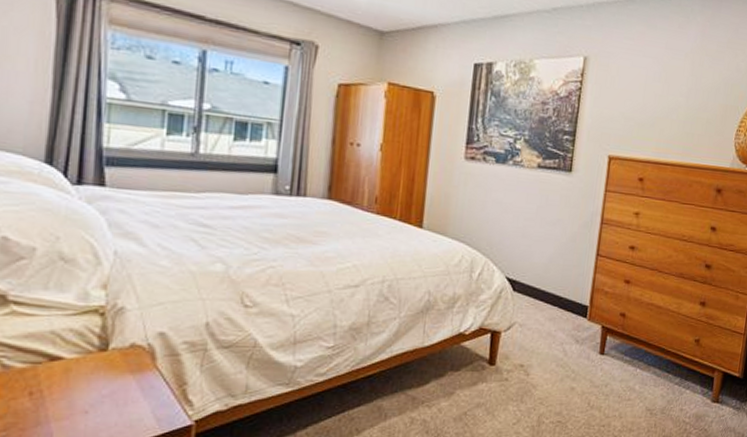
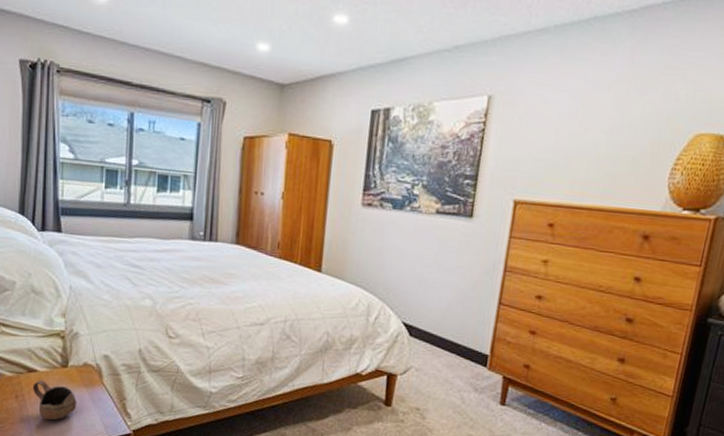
cup: none [55,370,119,420] -> present [32,380,77,421]

